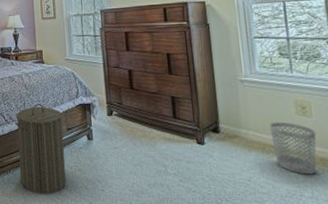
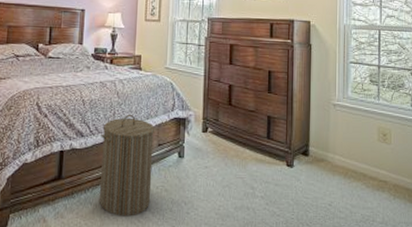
wastebasket: present [268,122,316,175] -> none [353,147,393,201]

